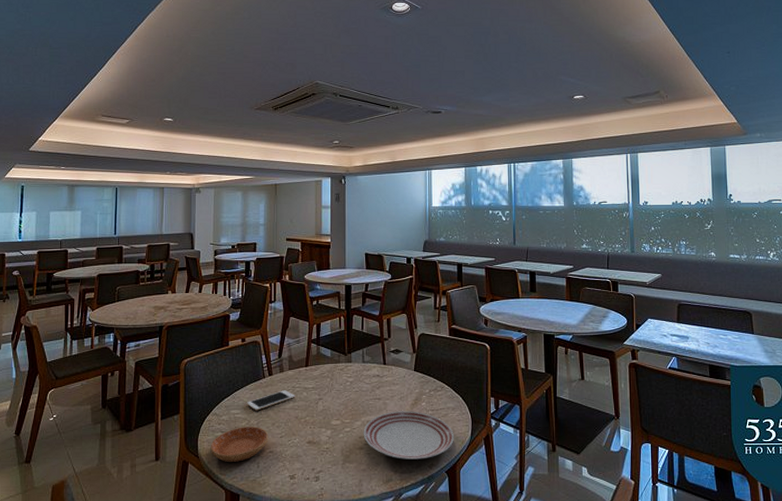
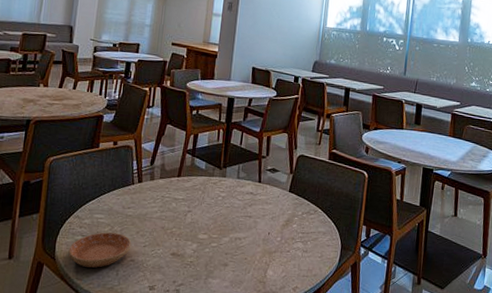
cell phone: present [246,390,295,411] -> none [111,198,164,217]
dinner plate: present [363,411,454,460] -> none [229,230,322,281]

